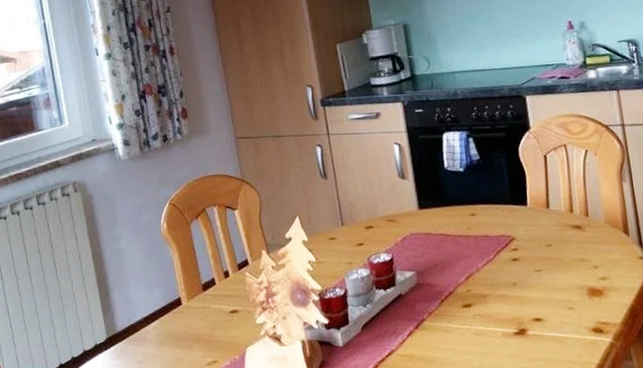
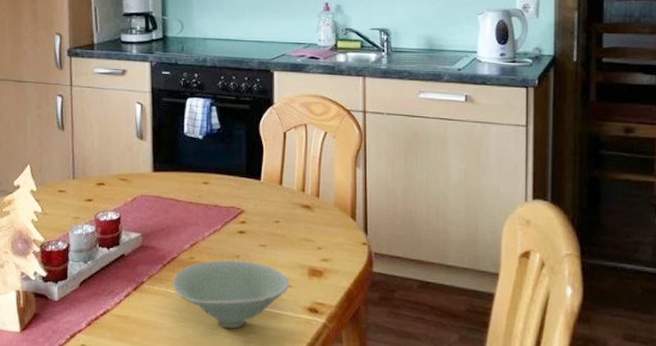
bowl: none [452,287,571,357] -> present [173,260,290,329]

